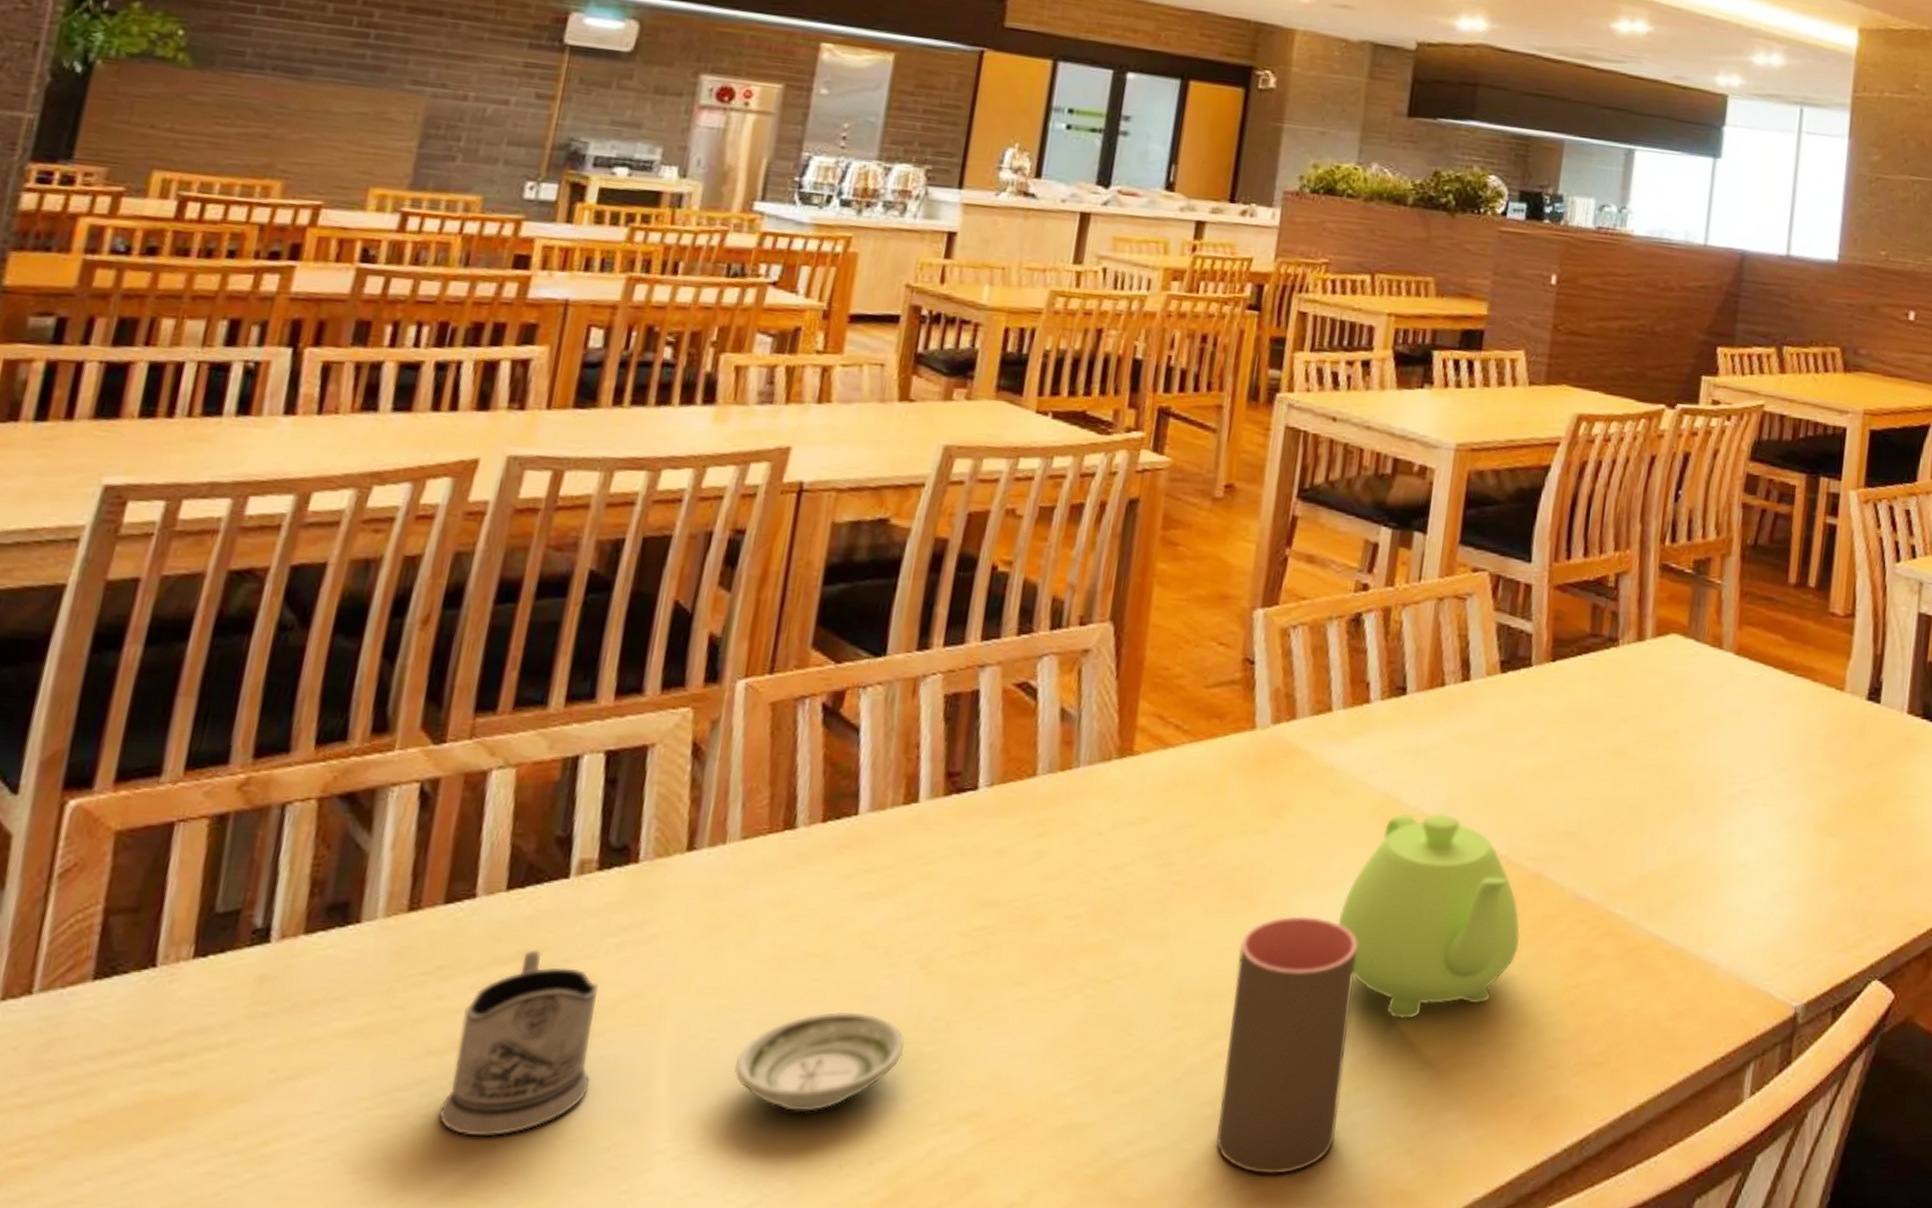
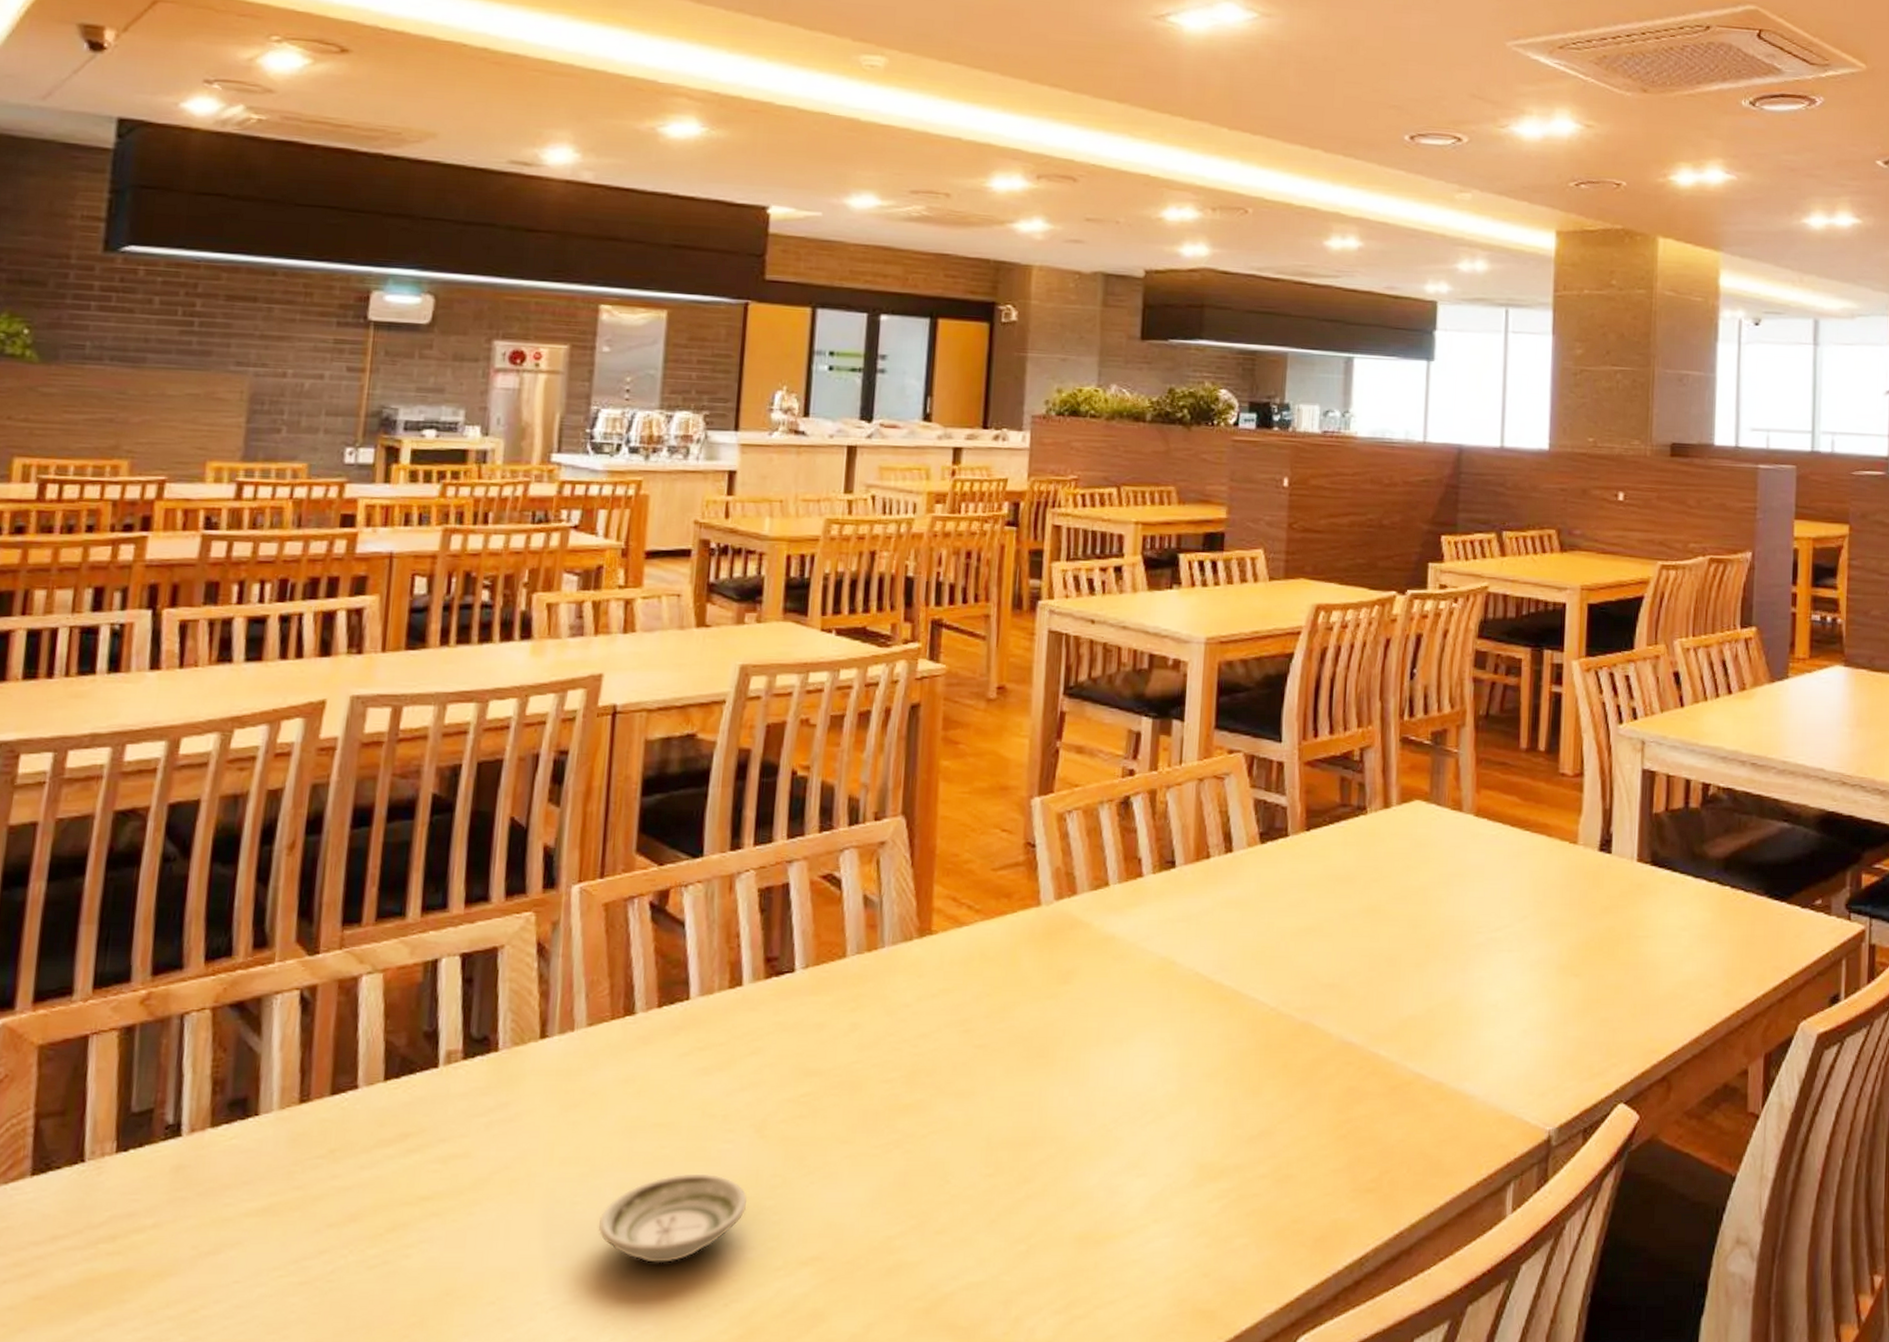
tea glass holder: present [439,949,598,1137] -> none [343,1132,473,1297]
cup: present [1215,915,1358,1174] -> none [1031,1070,1147,1300]
teapot: present [1337,812,1521,1019] -> none [1127,972,1294,1158]

